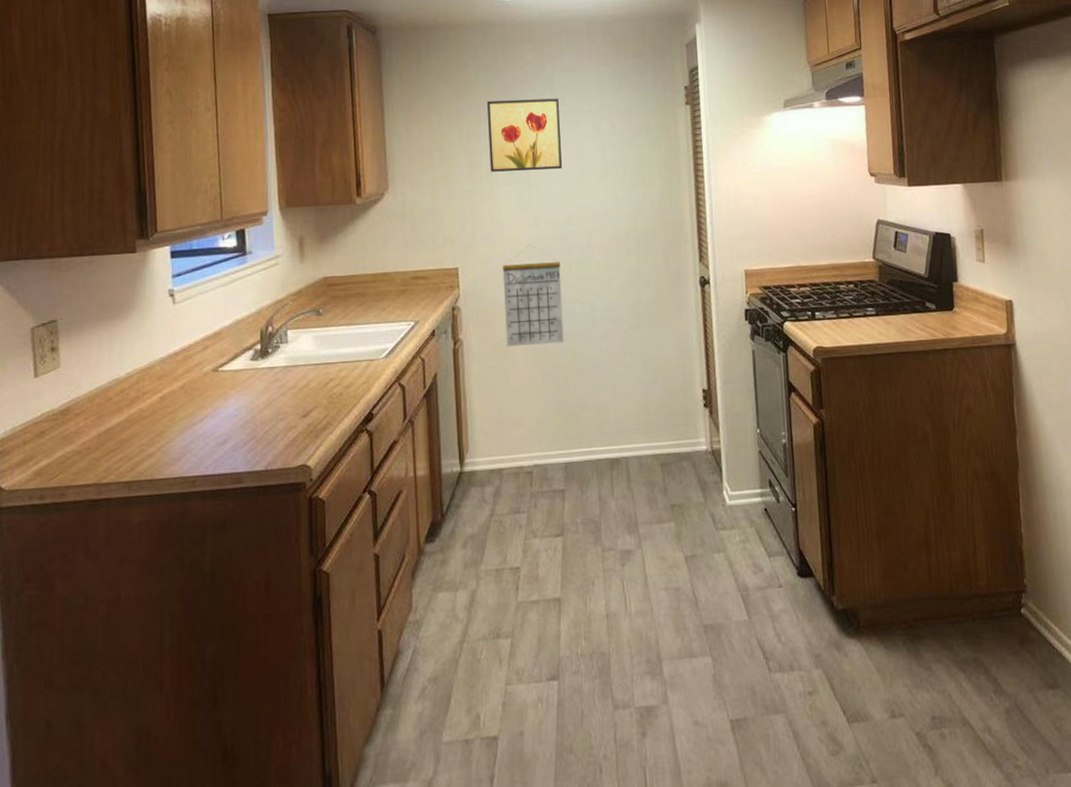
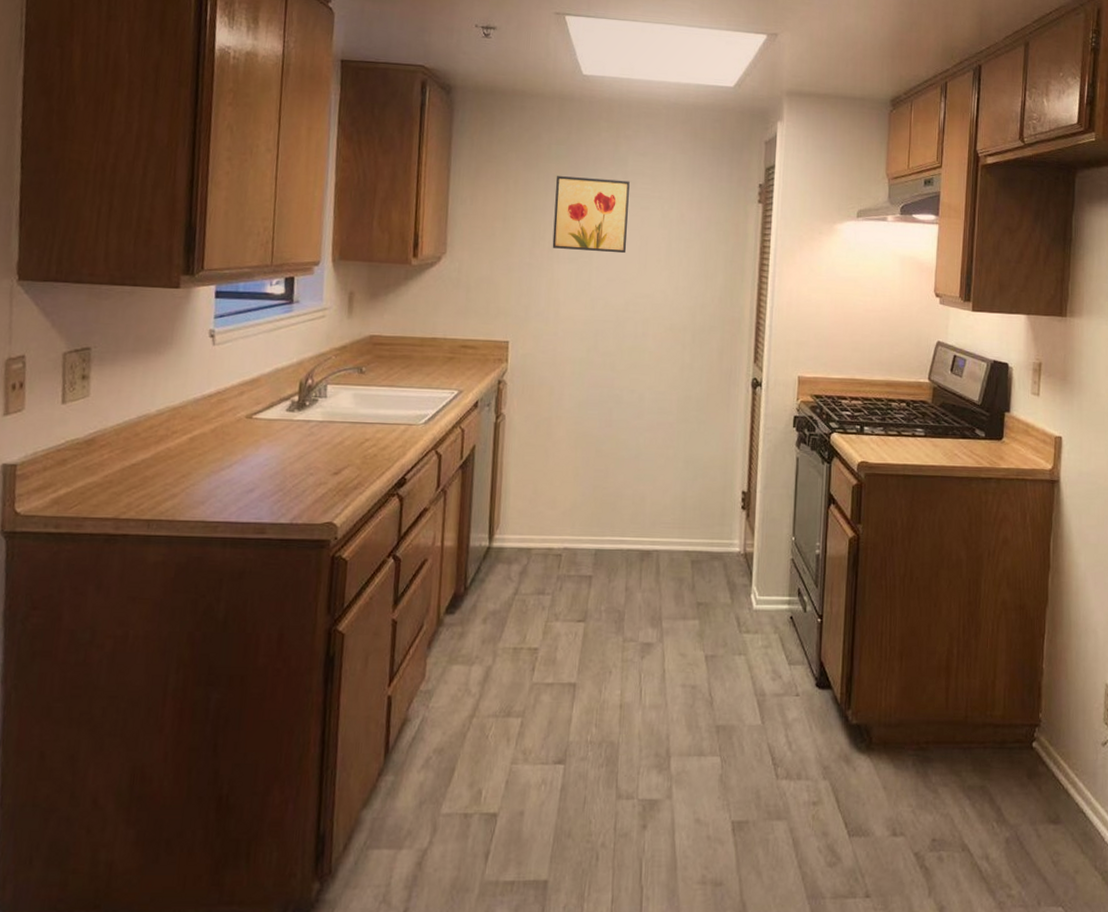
calendar: present [502,246,564,347] -> none [549,328,613,429]

